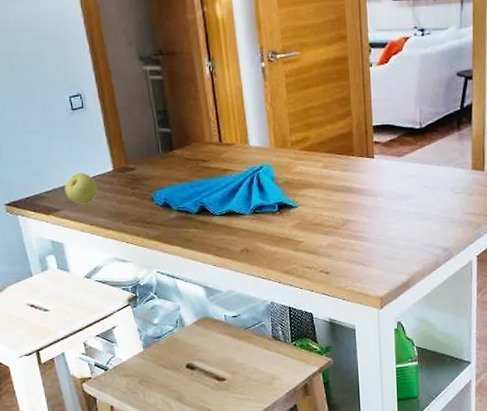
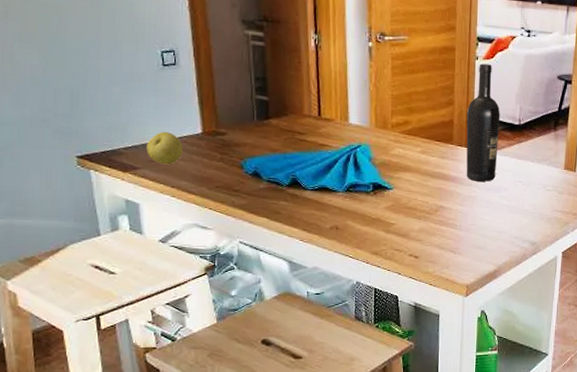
wine bottle: none [365,69,401,191] -> present [466,63,501,182]

